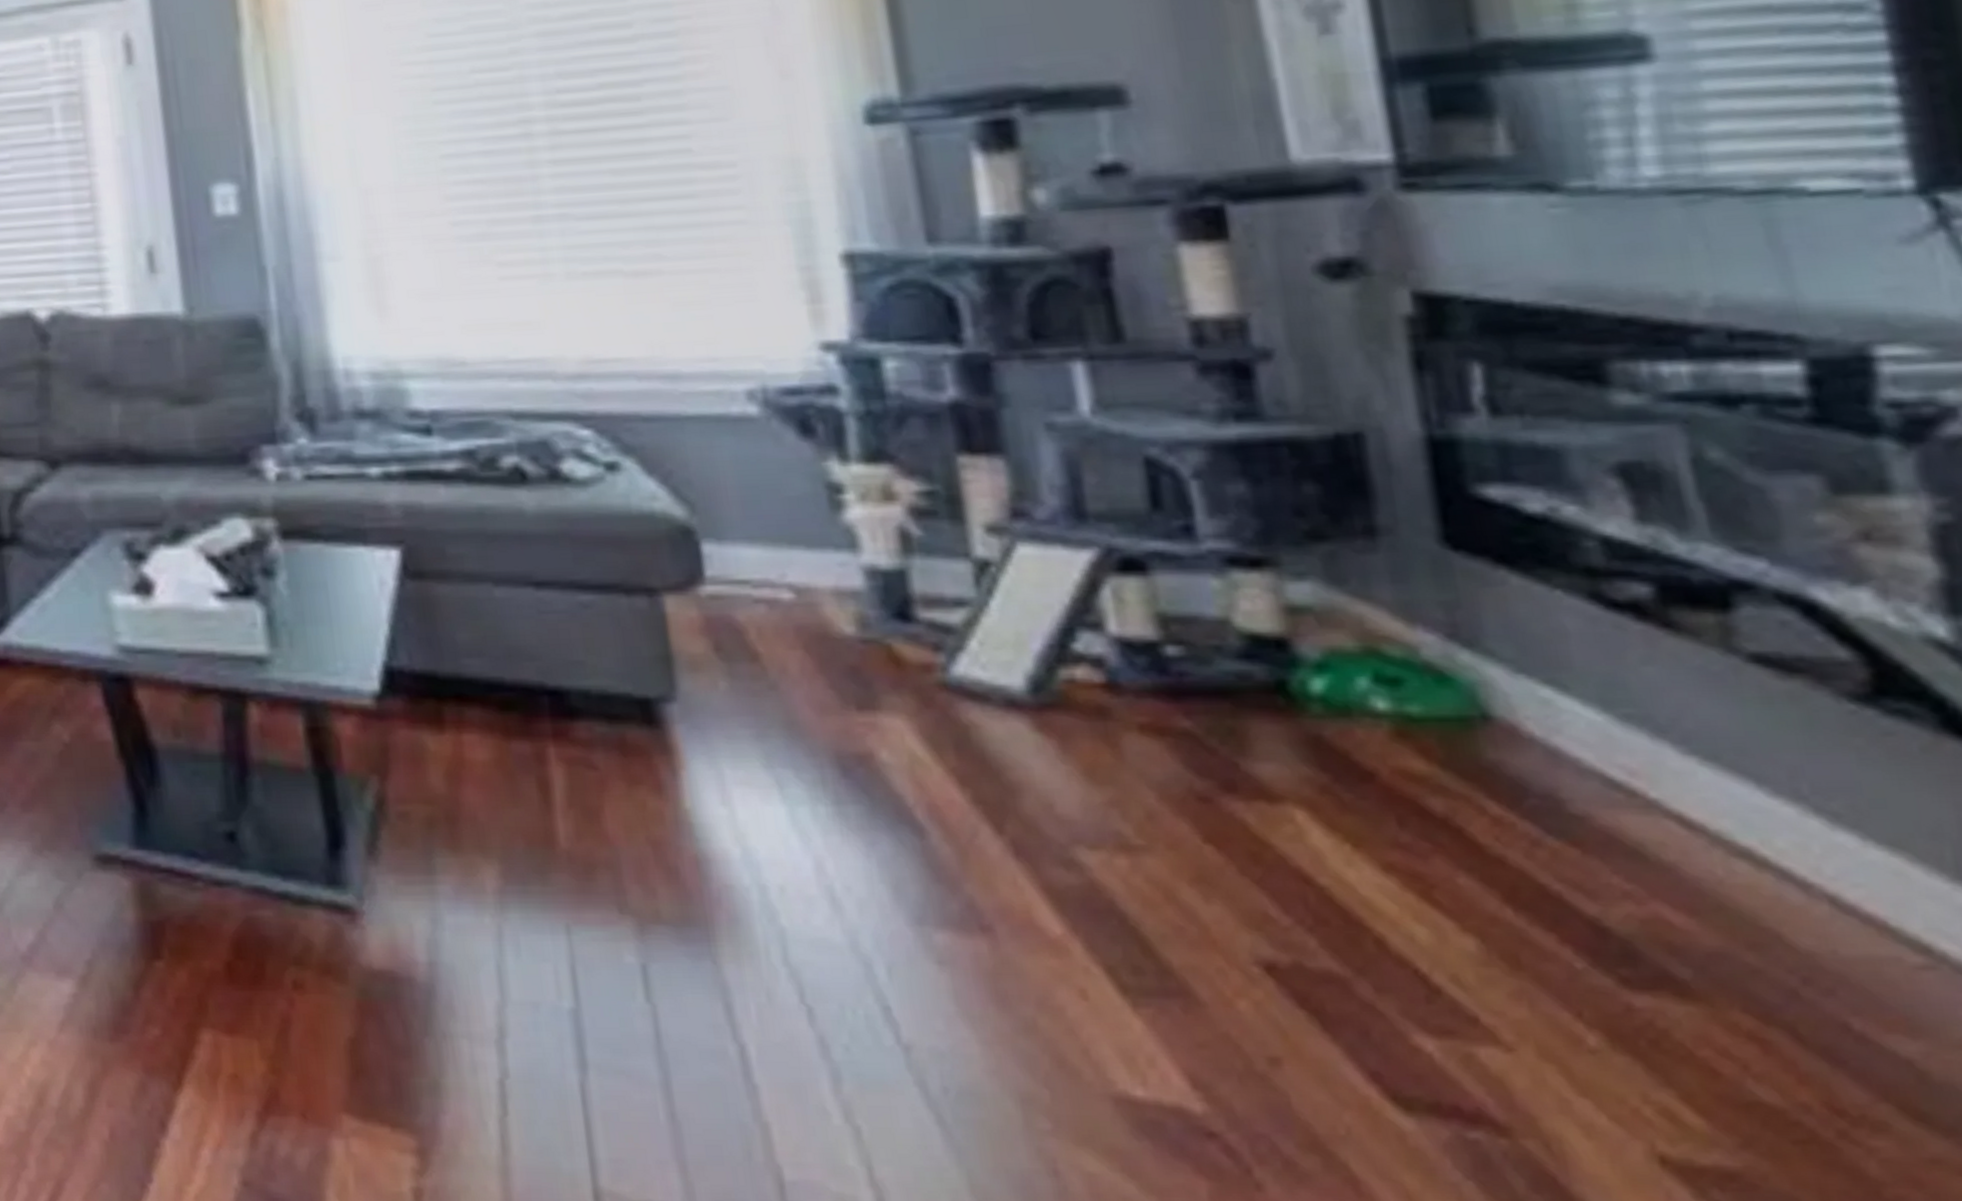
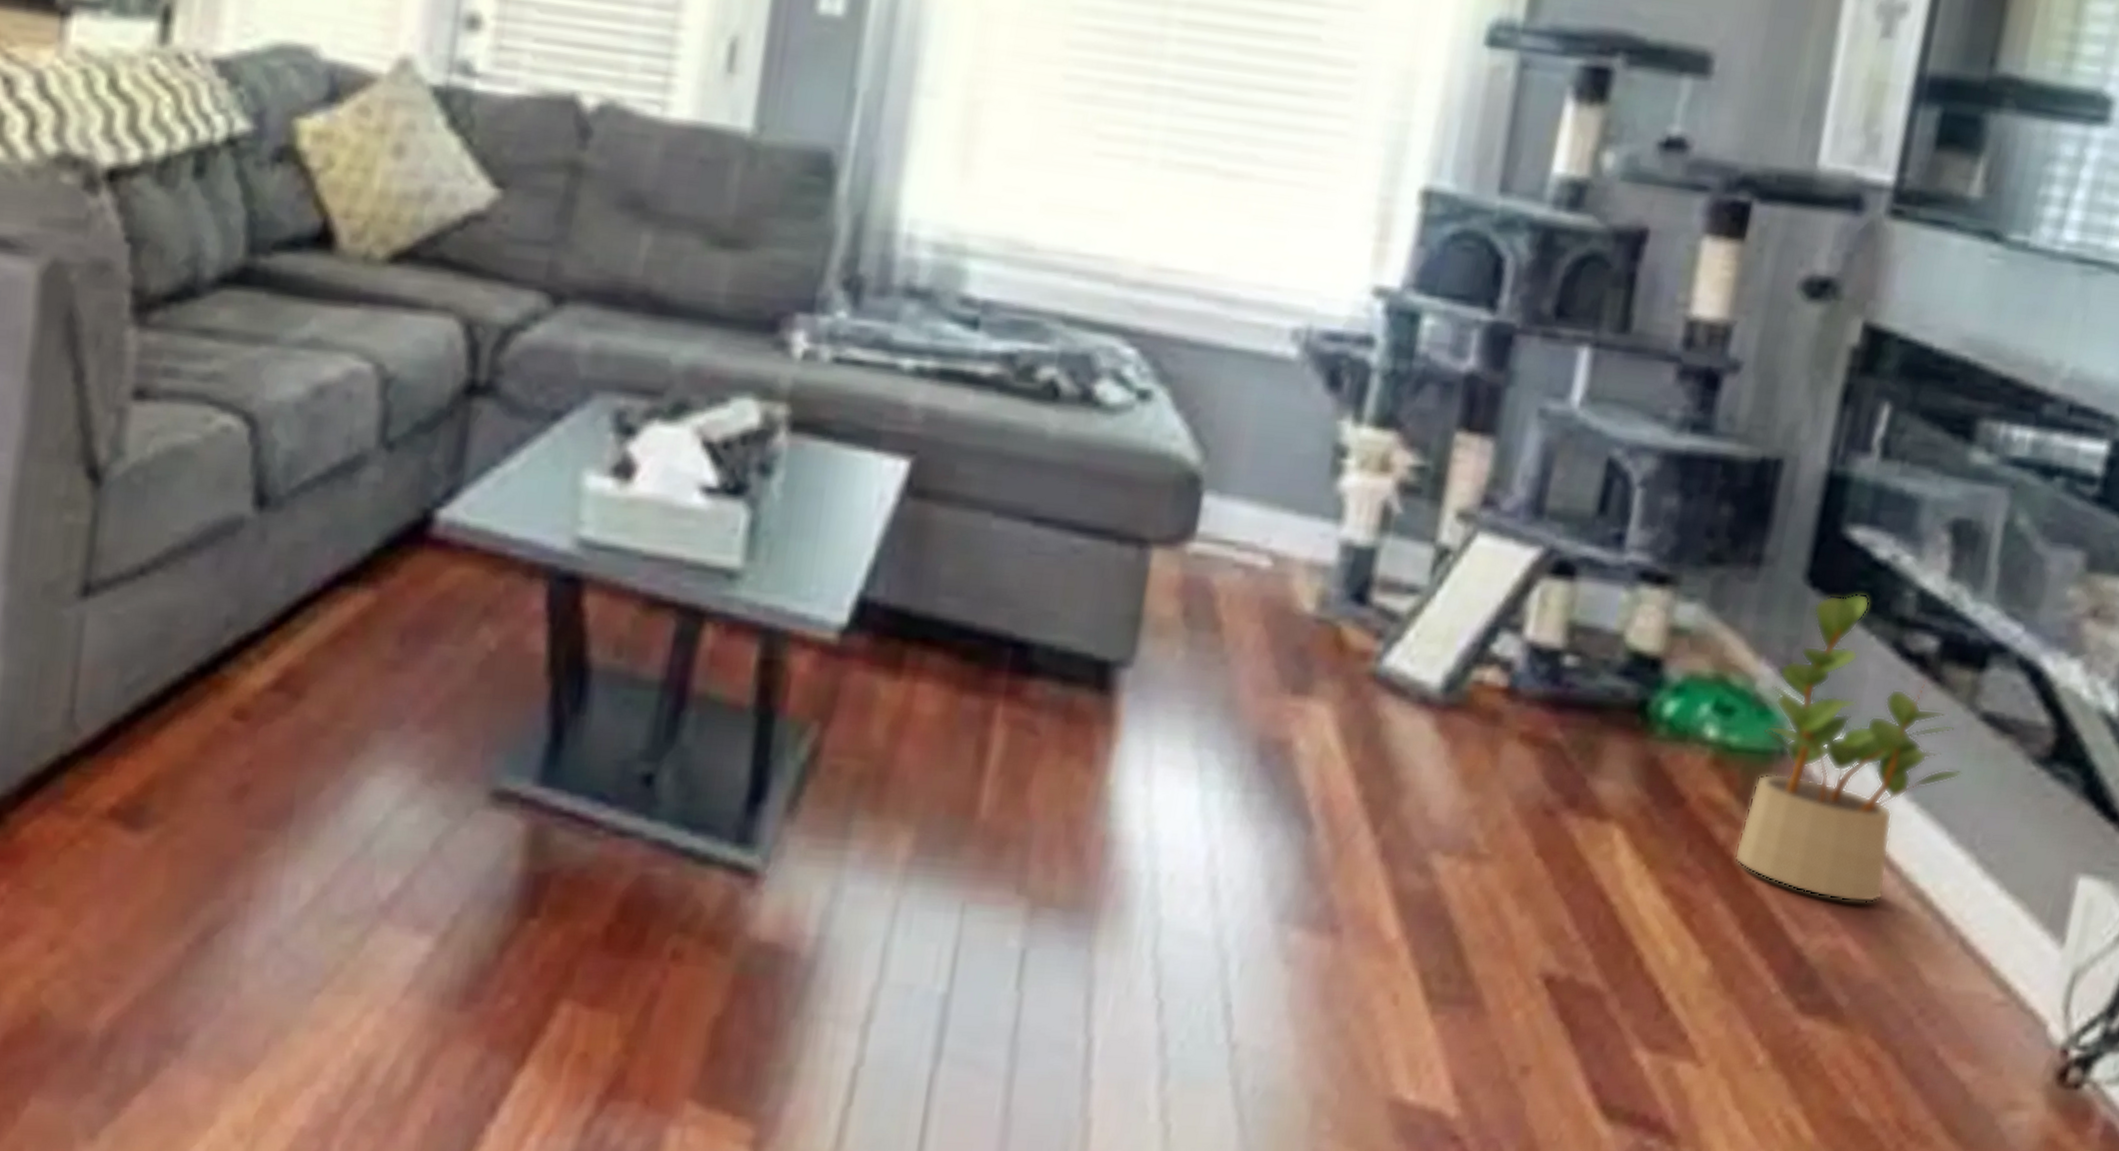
potted plant: none [1442,549,1749,866] -> present [1734,593,1963,903]

